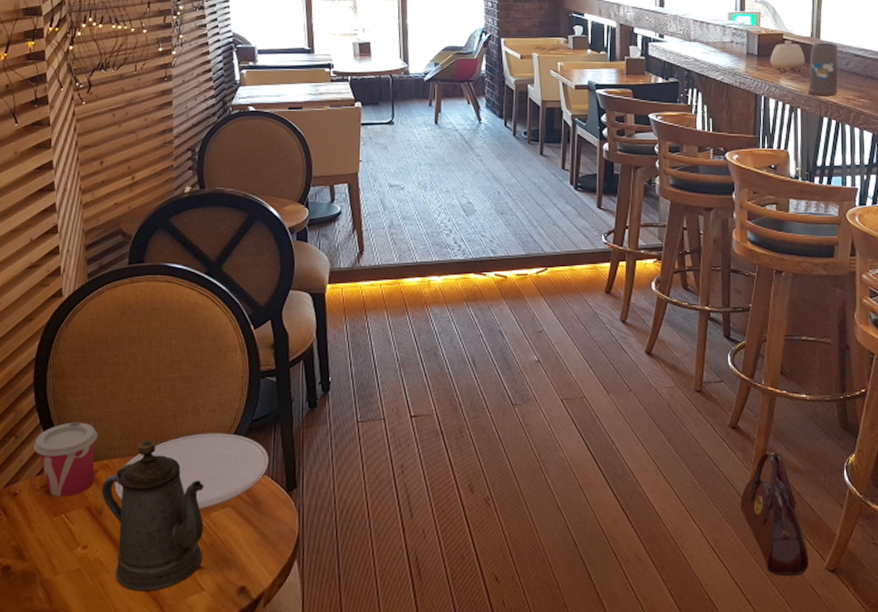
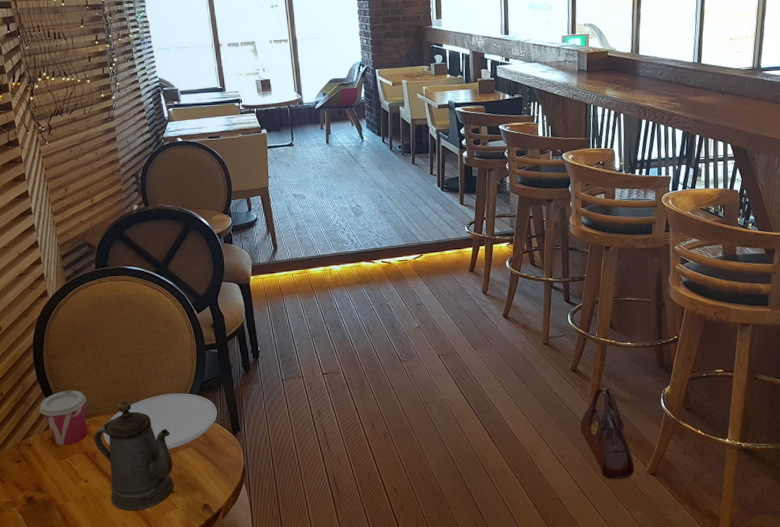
sugar bowl: present [770,40,805,72] -> none [597,56,627,84]
beer mug: present [807,43,839,96] -> none [629,56,655,102]

